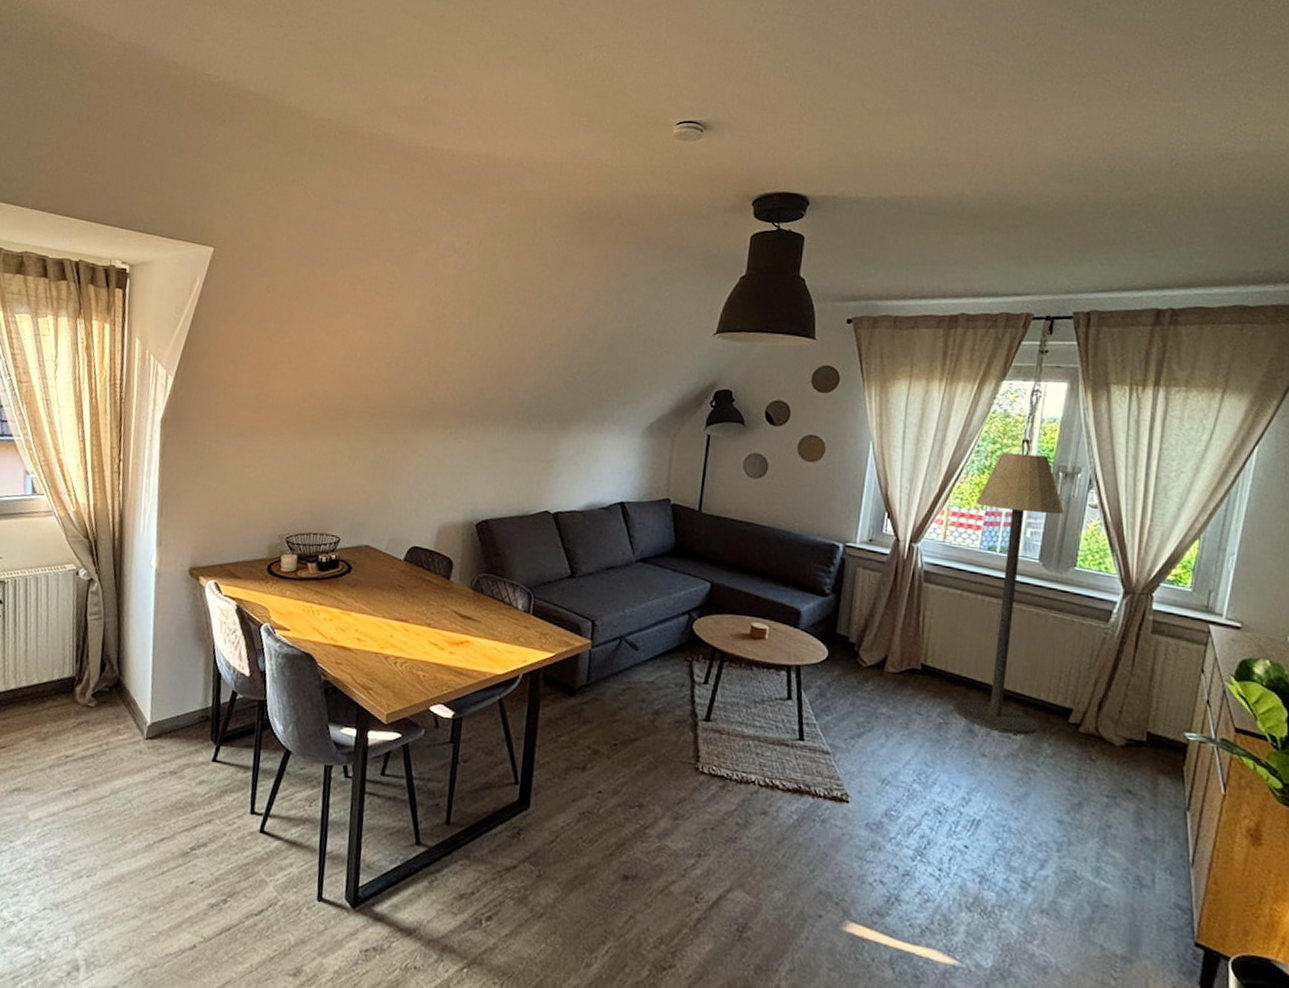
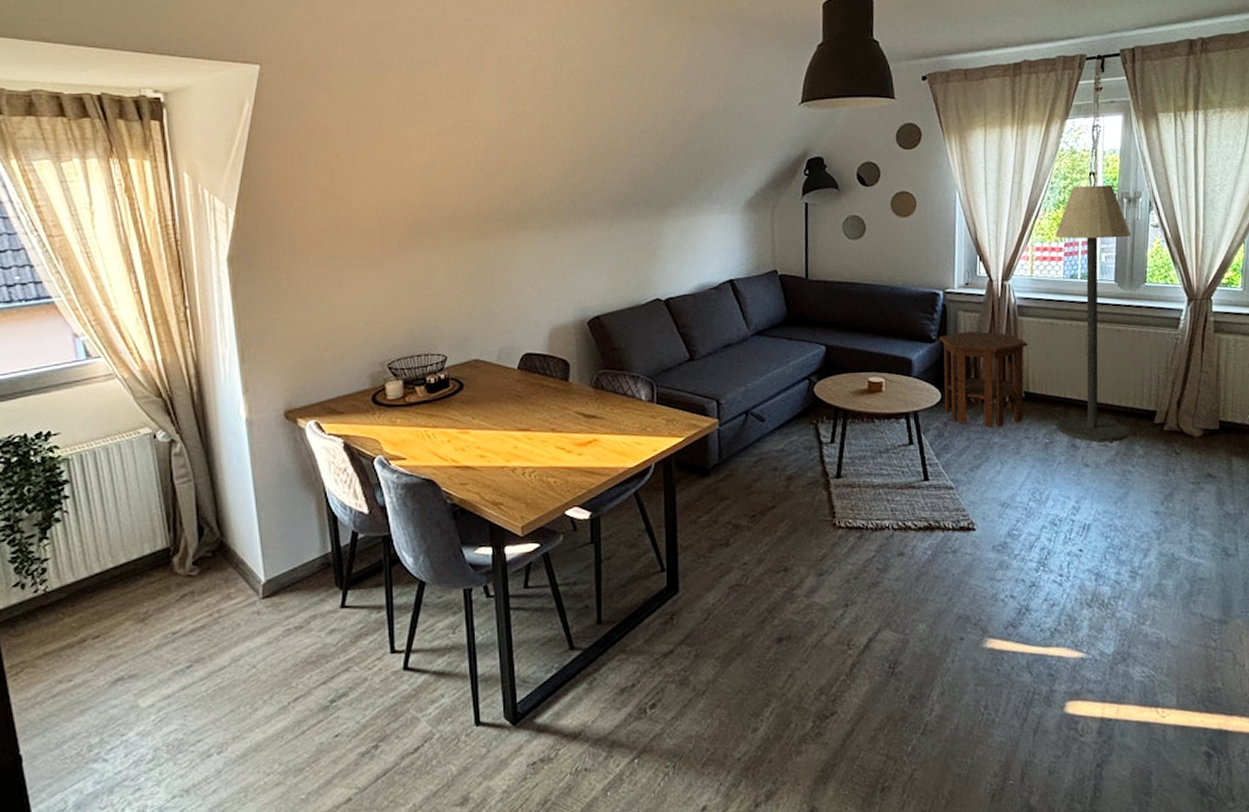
side table: none [830,590,932,698] -> present [940,331,1028,428]

